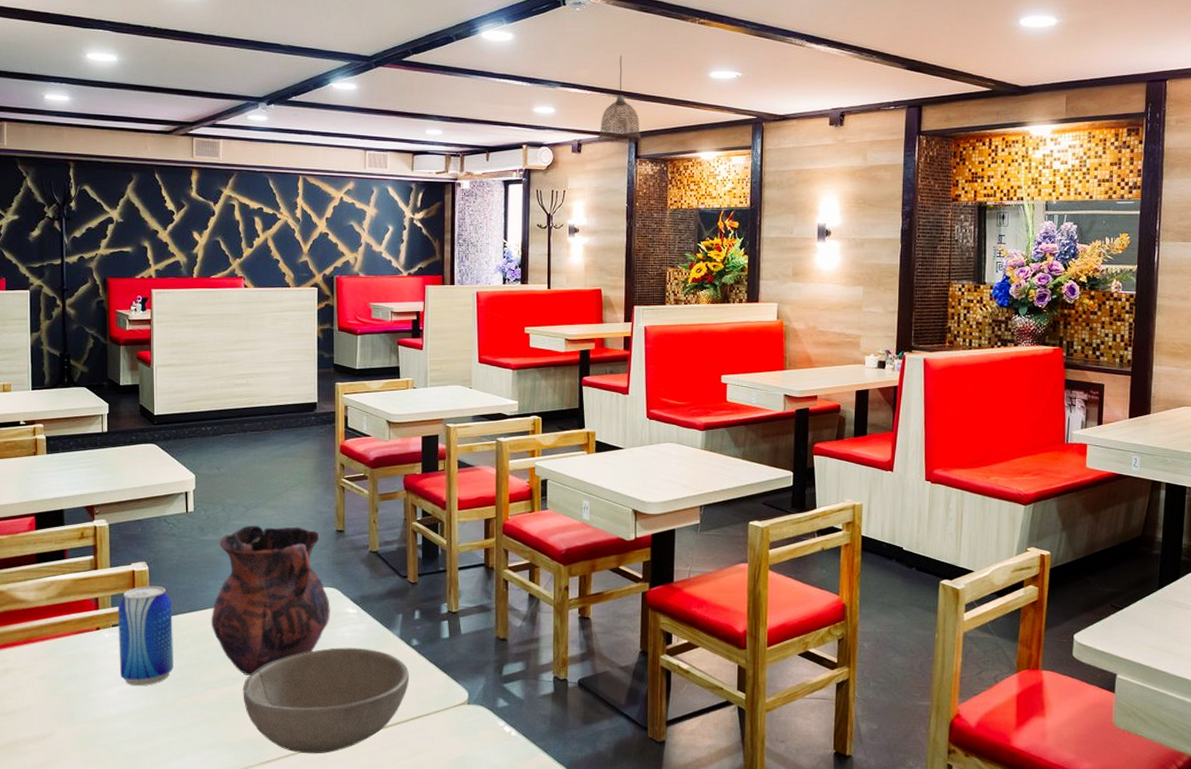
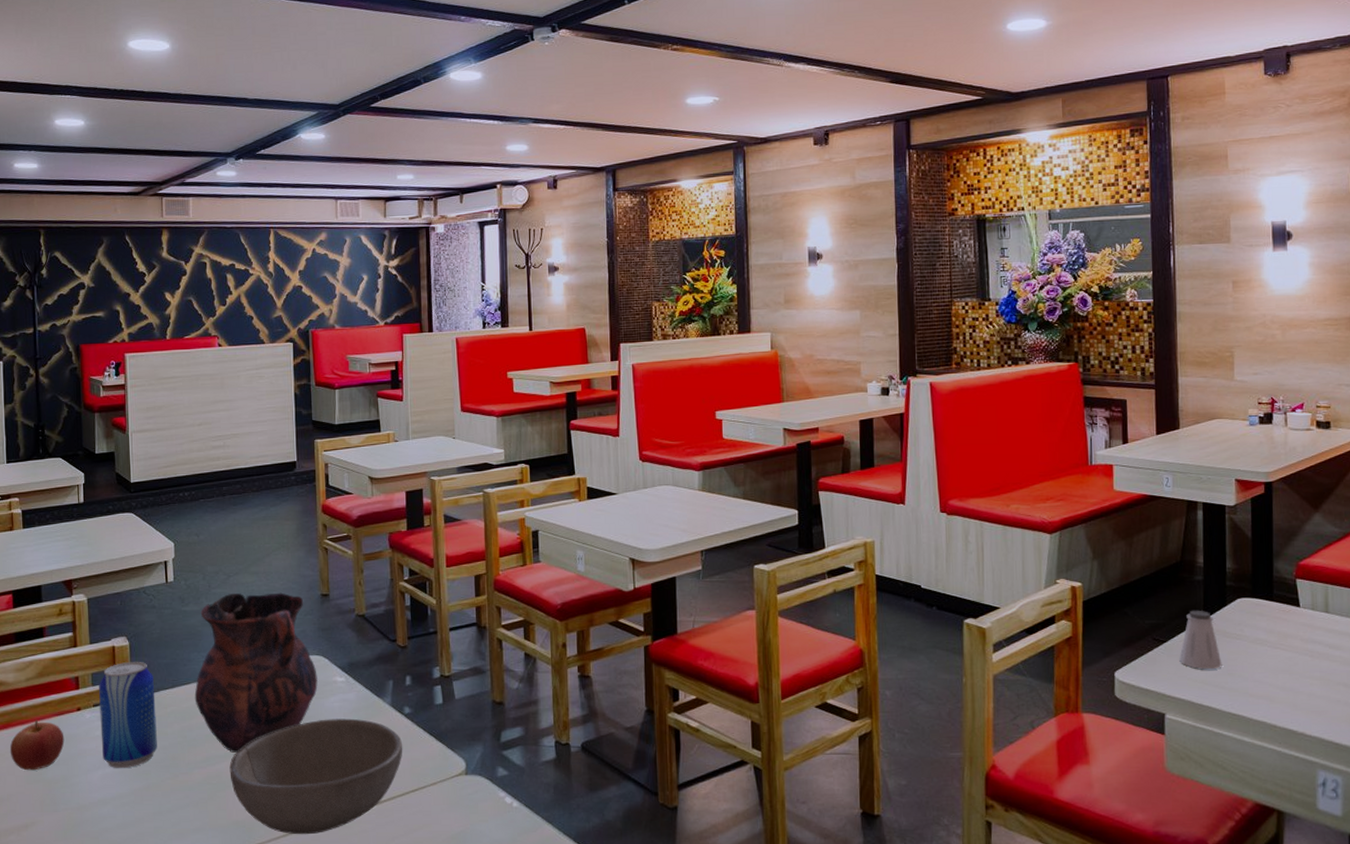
apple: none [29,637,83,685] -> present [9,719,65,771]
pendant lamp: present [597,55,641,143] -> none [573,87,619,177]
saltshaker: none [1133,581,1172,636] -> present [1179,610,1222,670]

